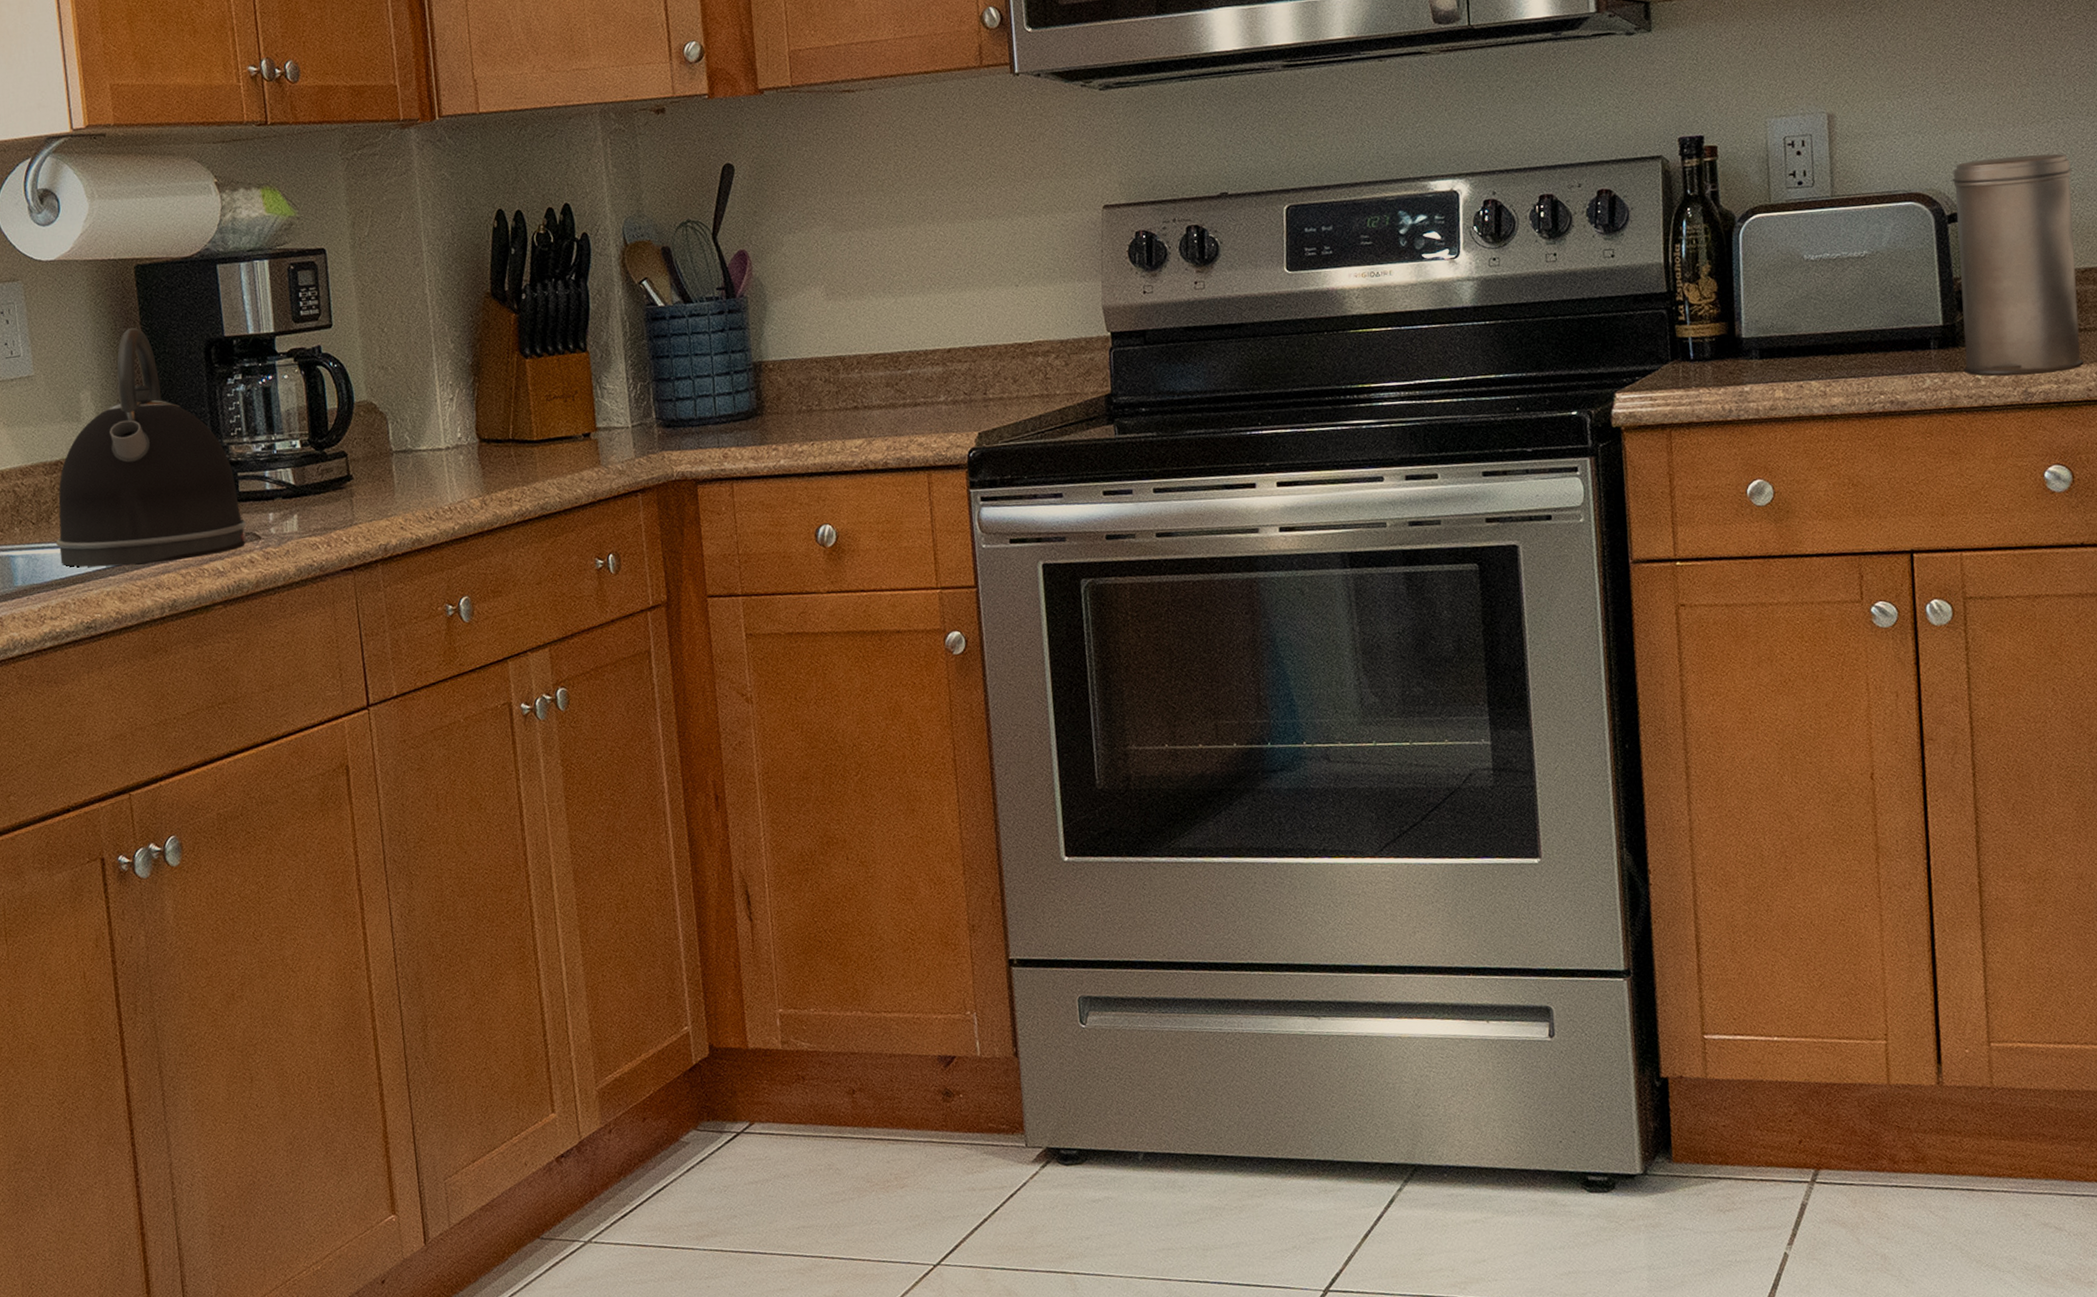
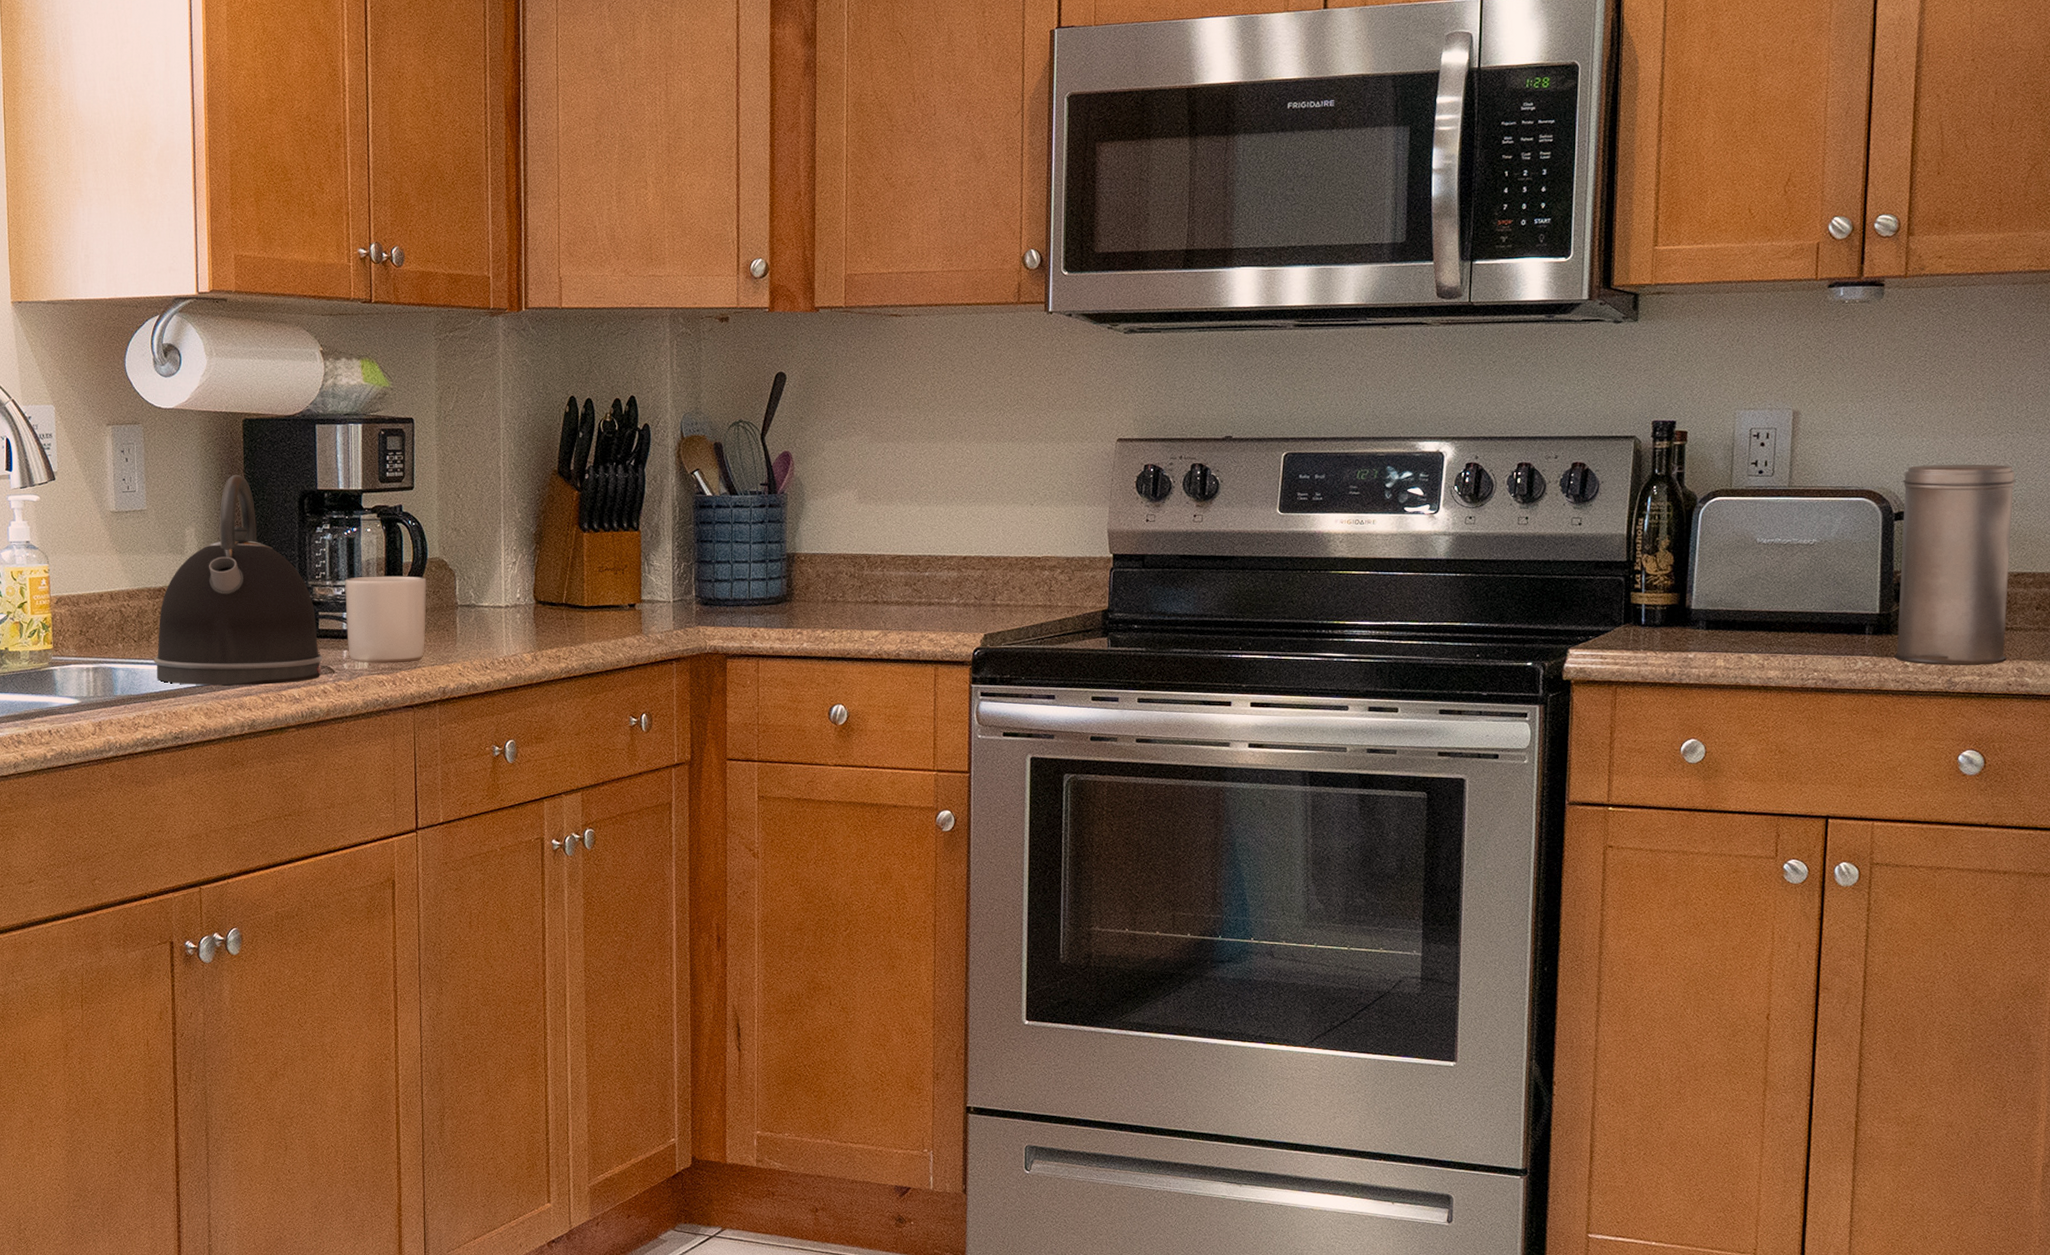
mug: none [264,423,360,526] -> present [345,576,427,663]

